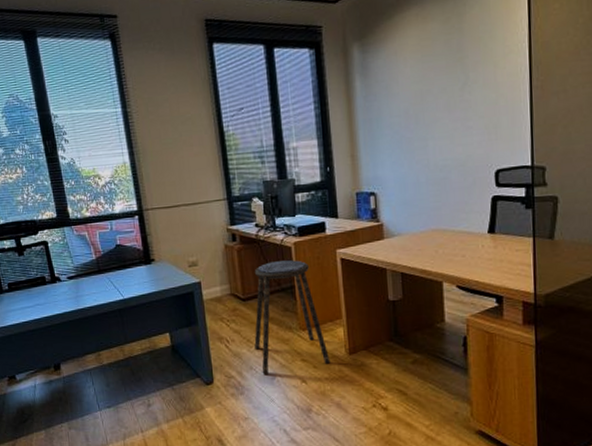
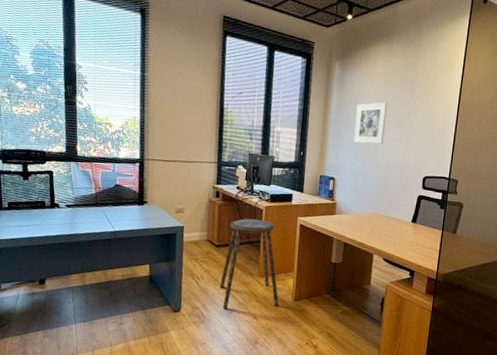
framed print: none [389,82,433,143] -> present [353,102,387,144]

